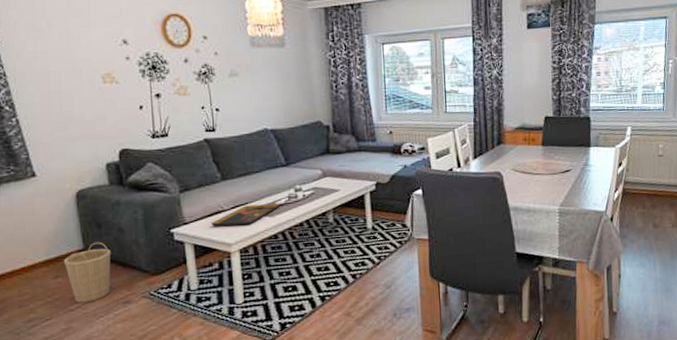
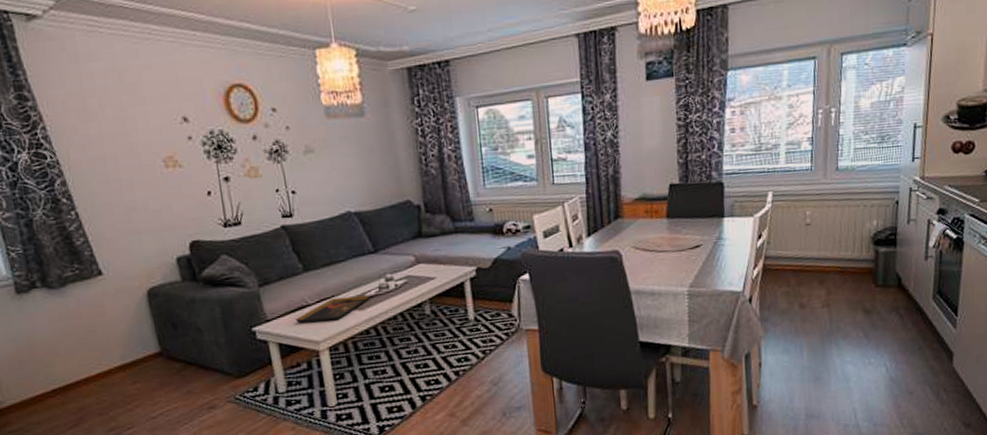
basket: present [63,242,112,303] -> none [140,343,193,410]

